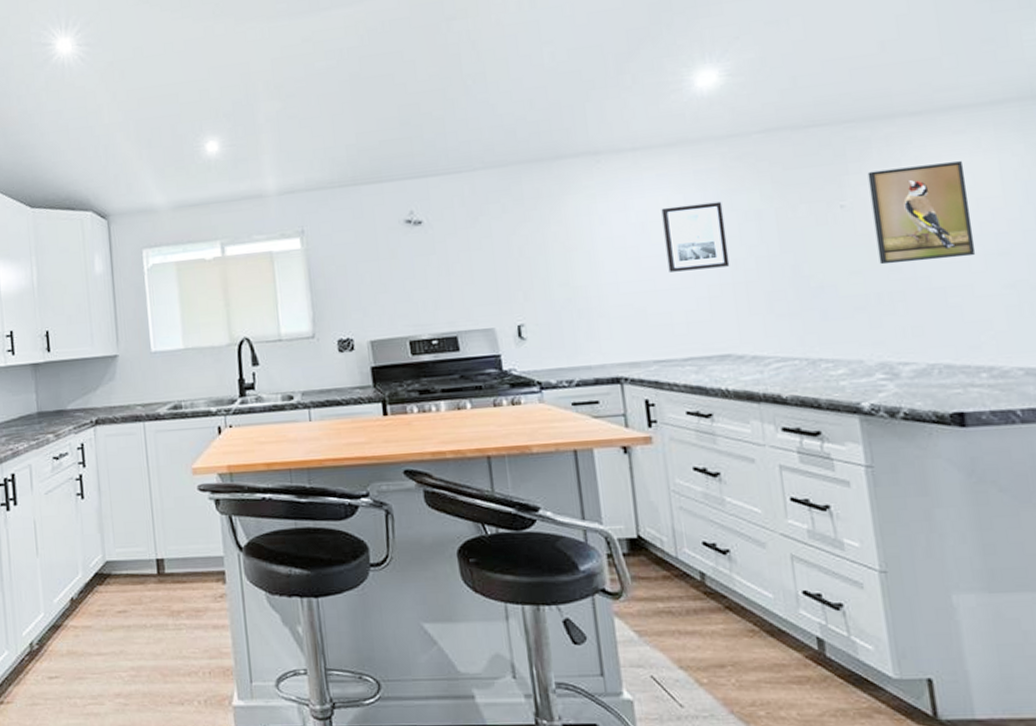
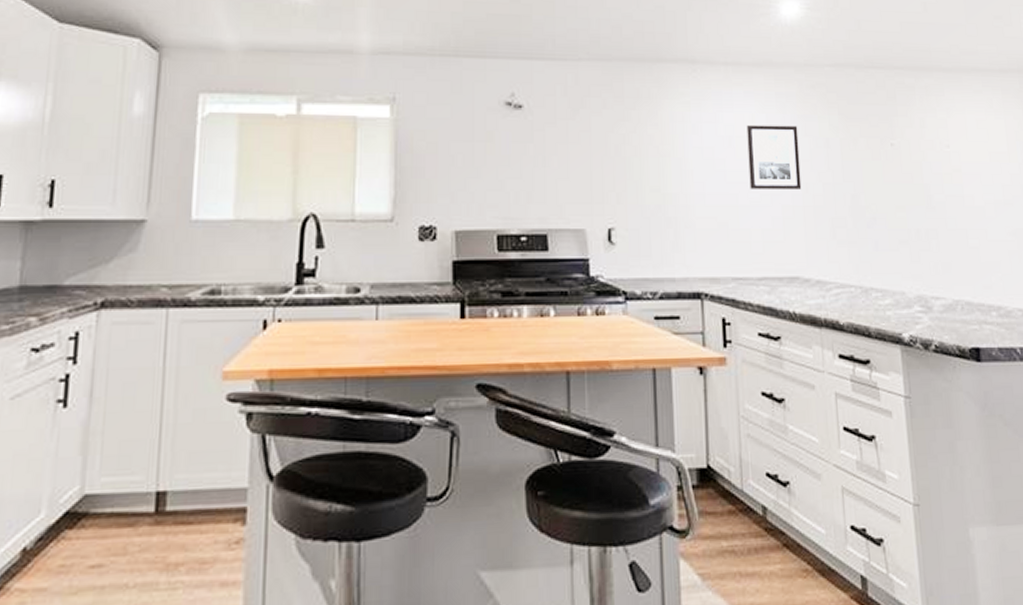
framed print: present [867,161,976,265] -> none [912,116,989,203]

